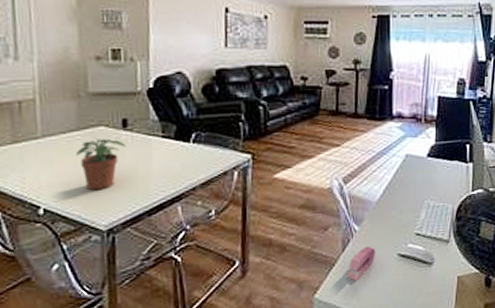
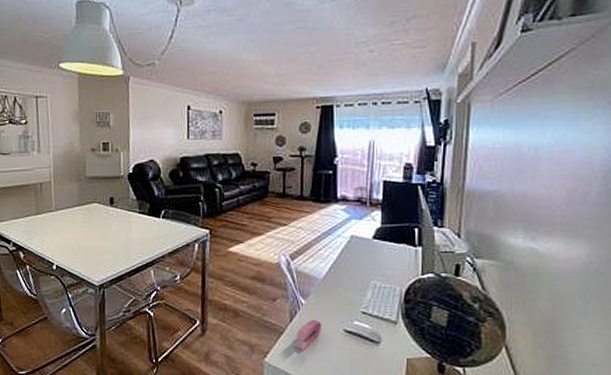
potted plant: present [76,138,126,191] -> none [78,213,113,253]

